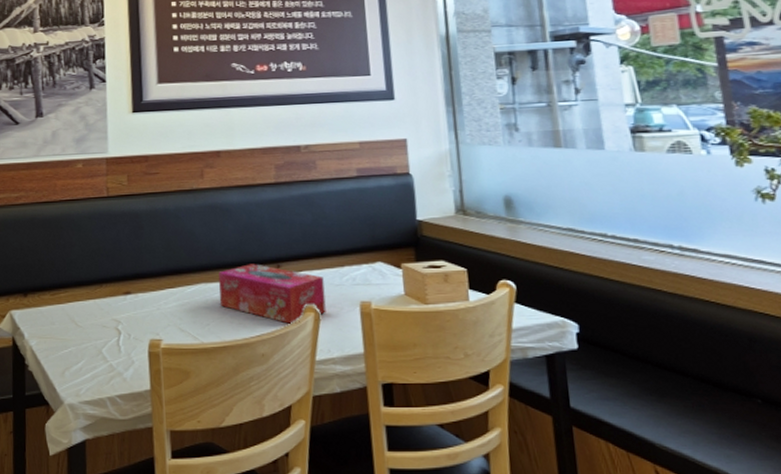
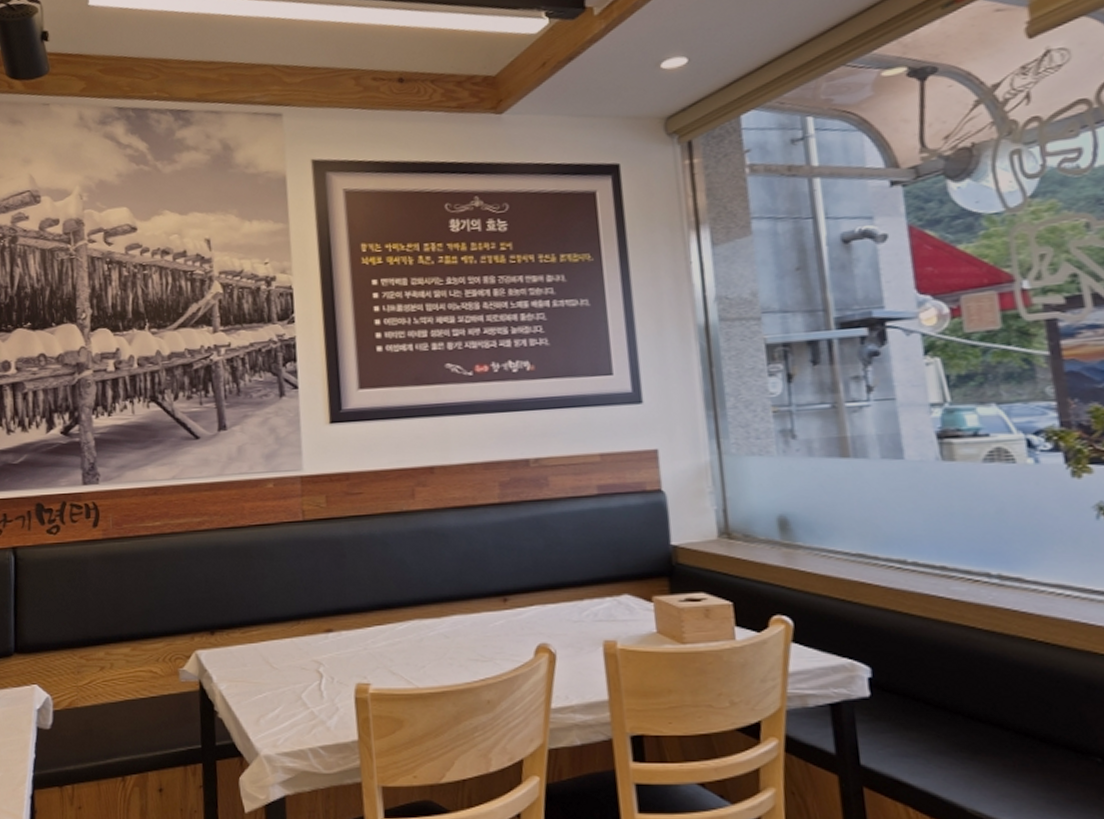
tissue box: present [218,264,326,325] -> none [435,597,563,668]

